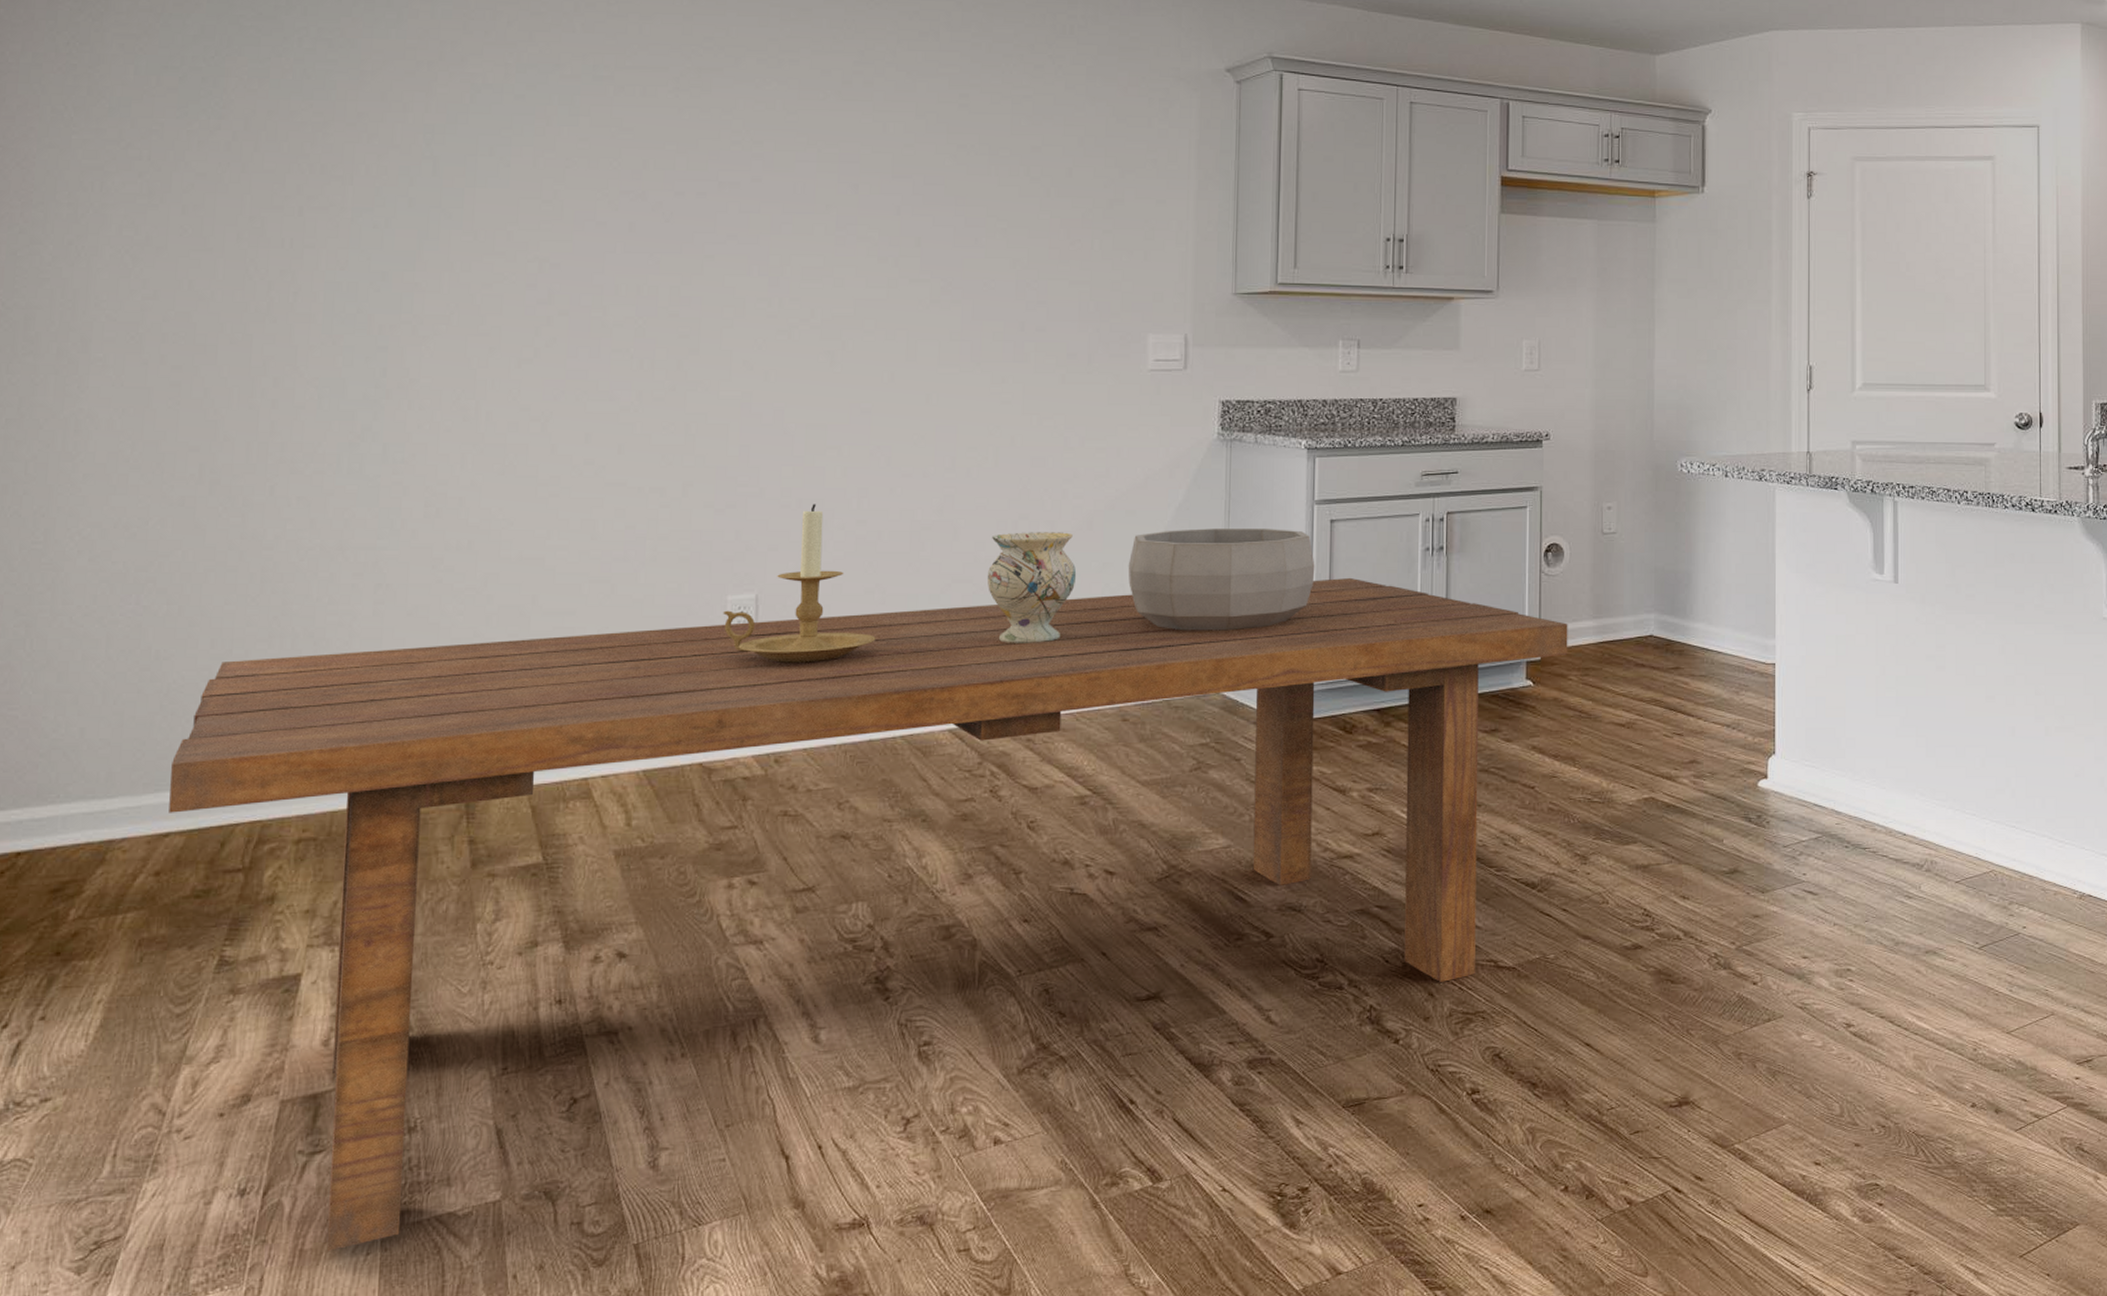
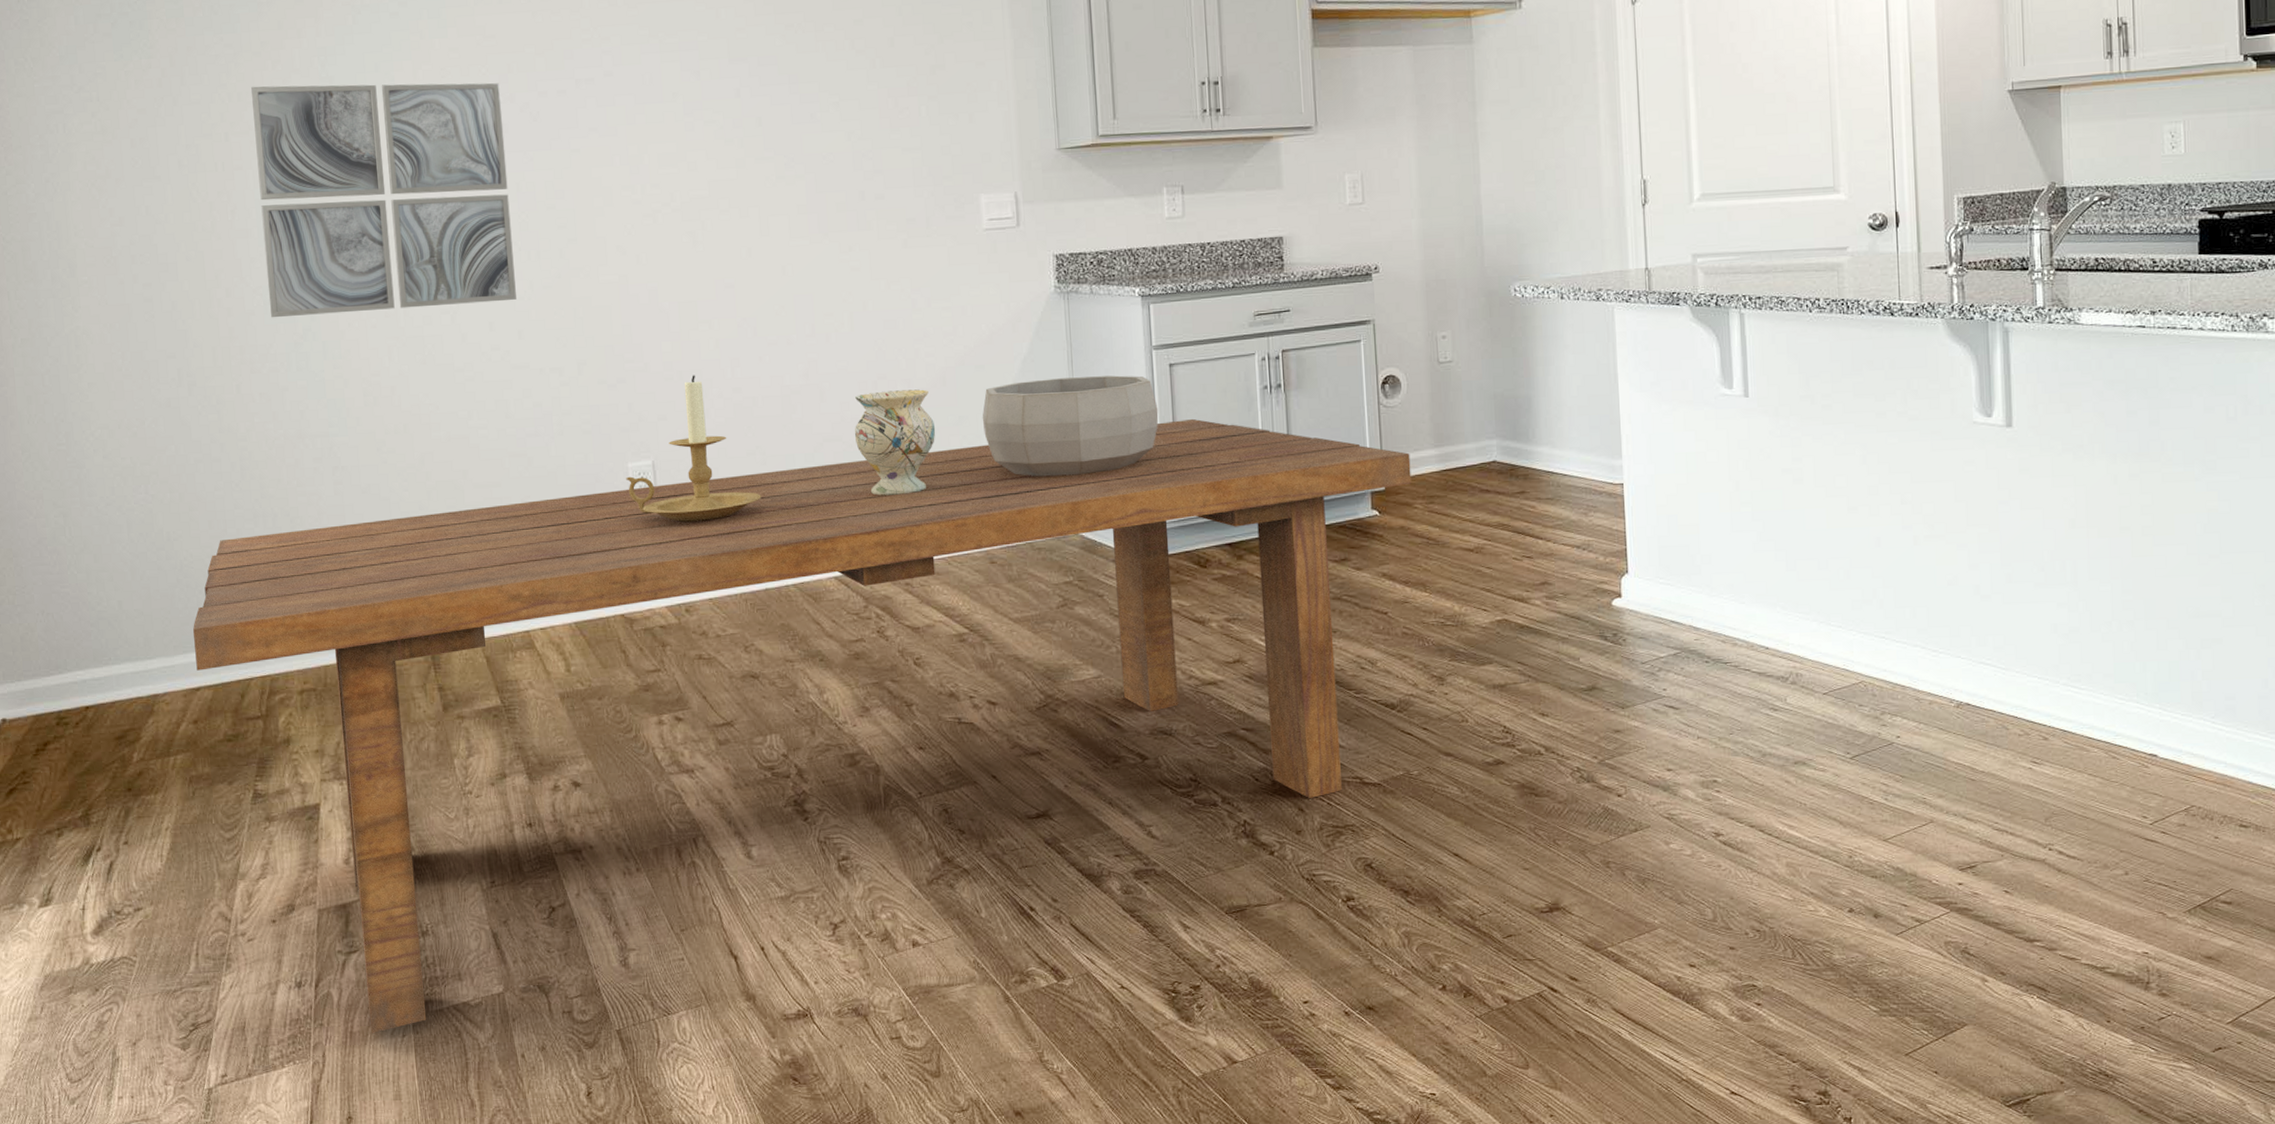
wall art: none [324,159,631,414] -> present [251,82,516,318]

